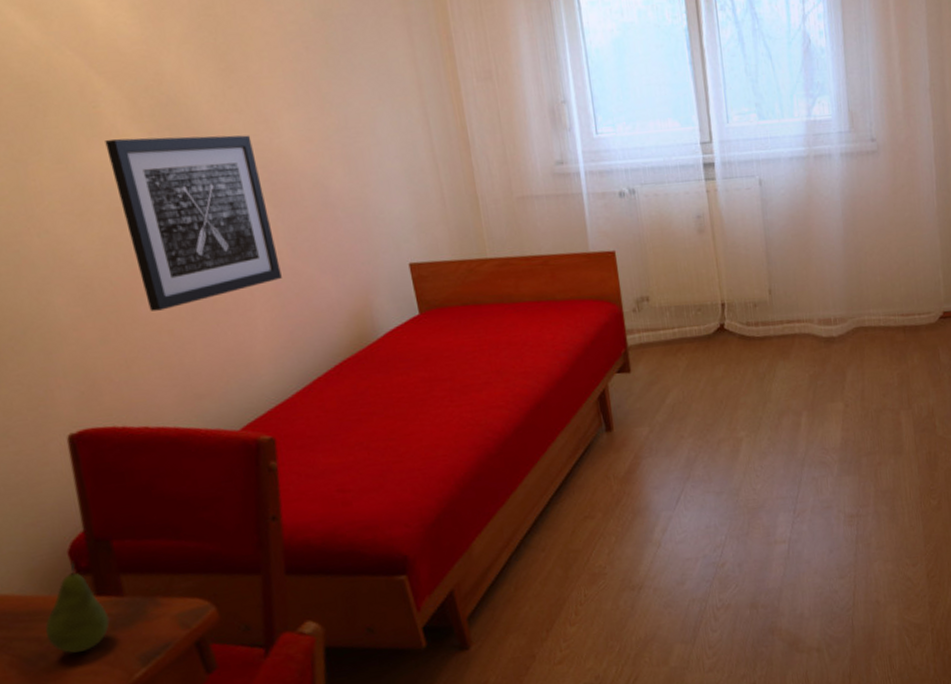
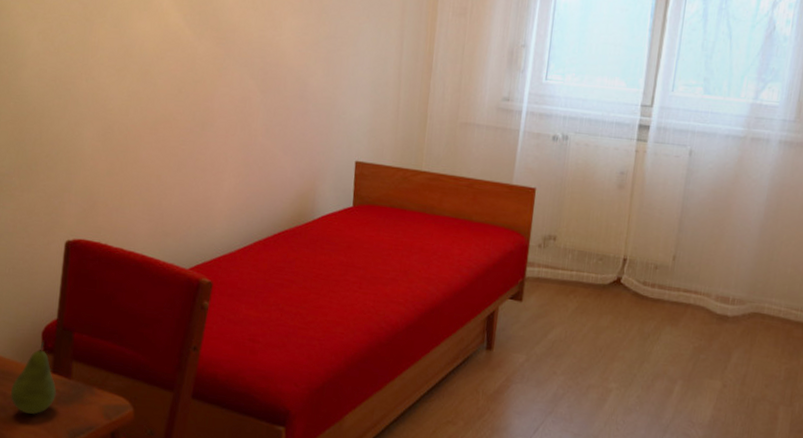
wall art: present [105,135,282,312] -> none [148,14,259,158]

